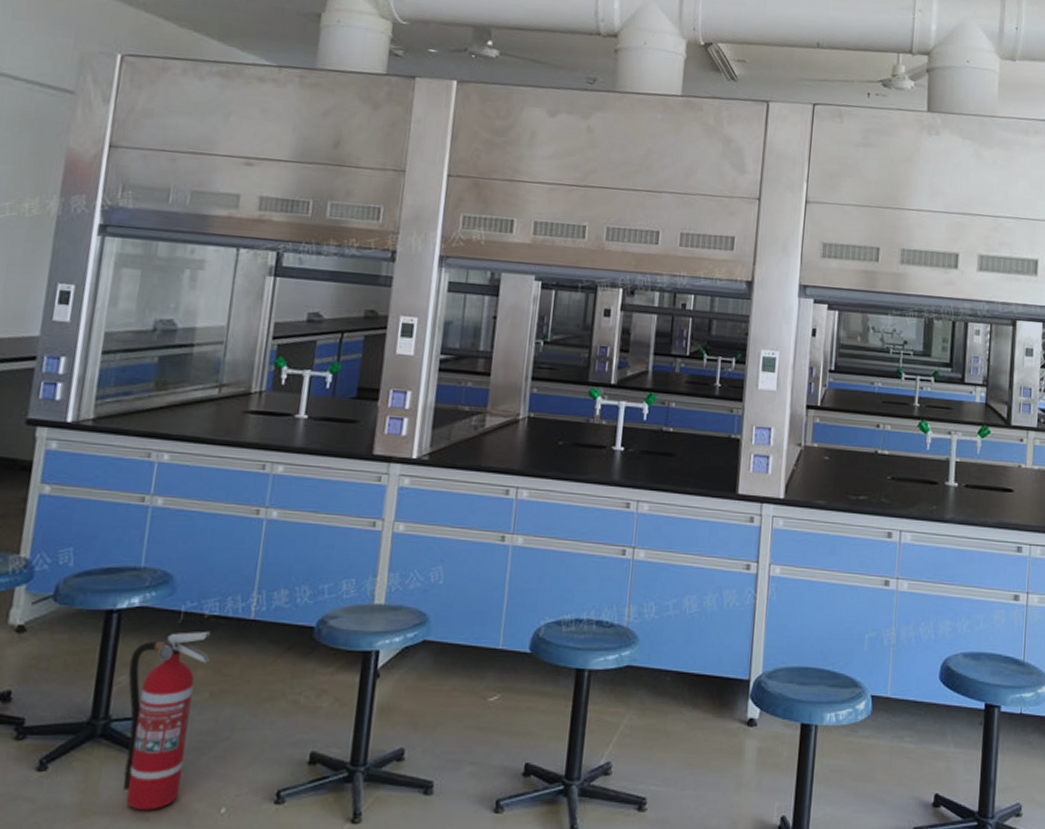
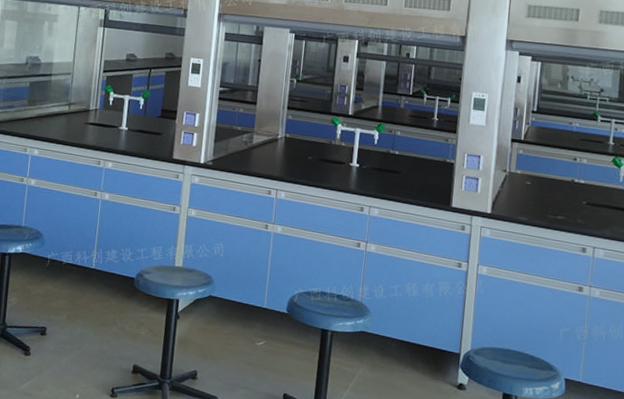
fire extinguisher: present [122,631,210,811] -> none [15,272,67,390]

